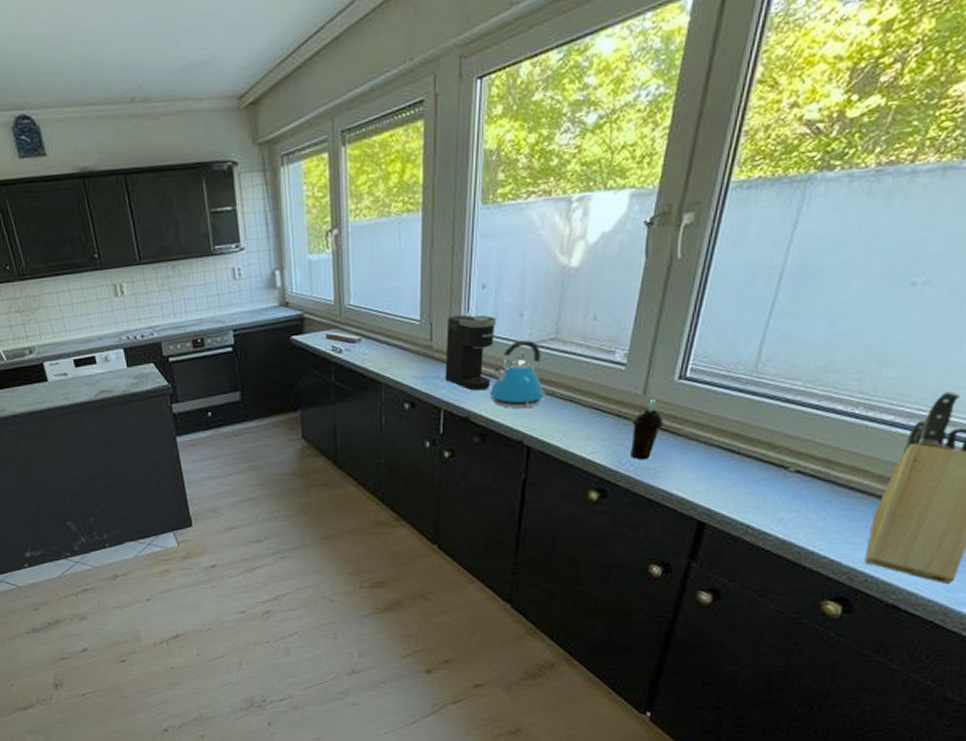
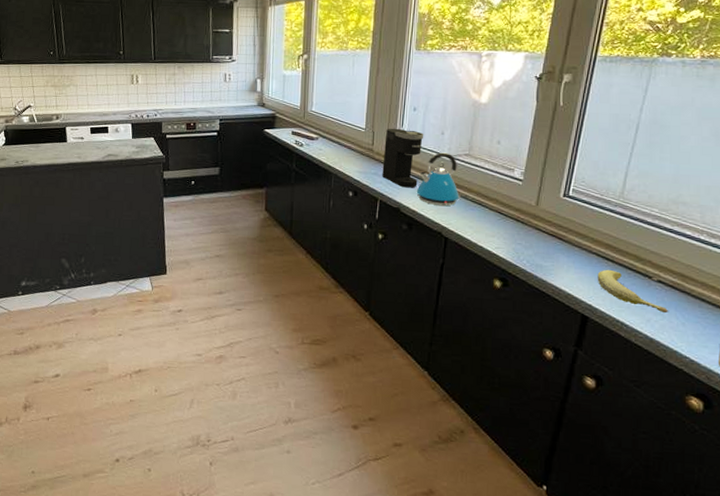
cup: present [631,398,664,460] -> none [527,209,553,259]
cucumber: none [718,463,808,509] -> present [597,269,669,314]

